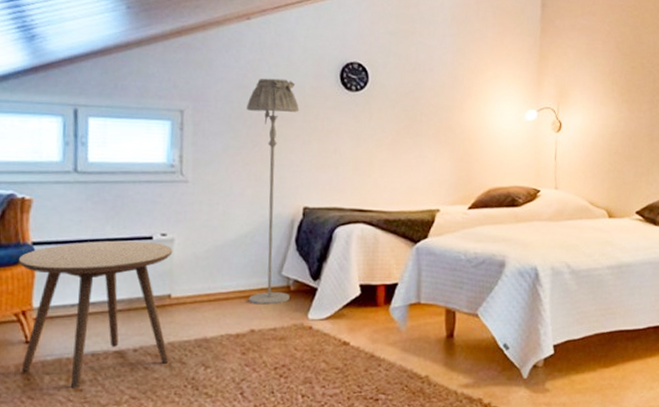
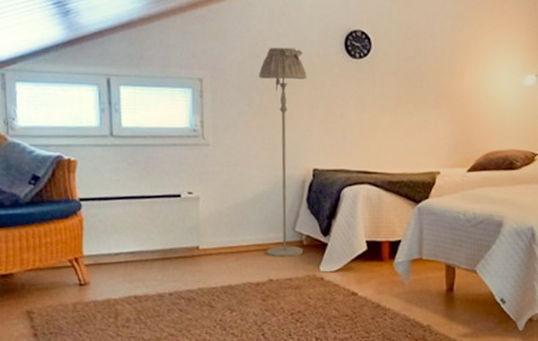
side table: present [19,240,173,389] -> none [70,197,200,326]

